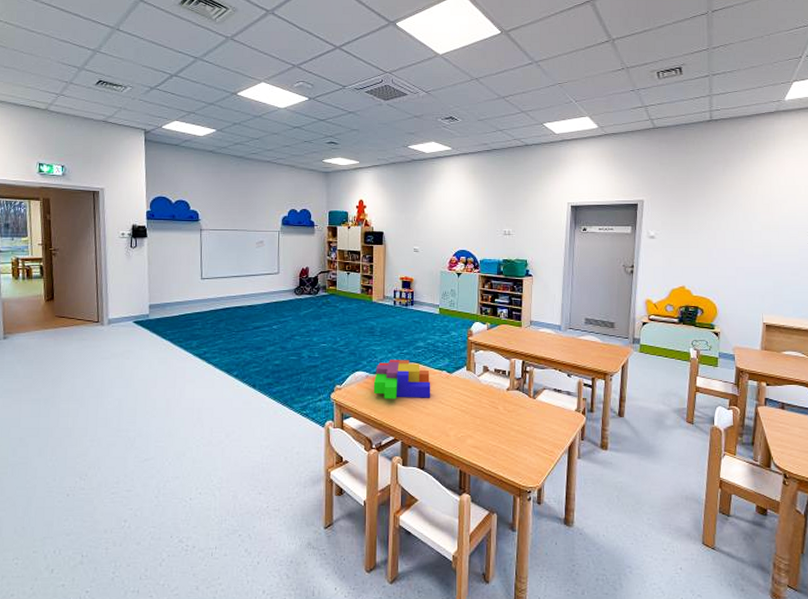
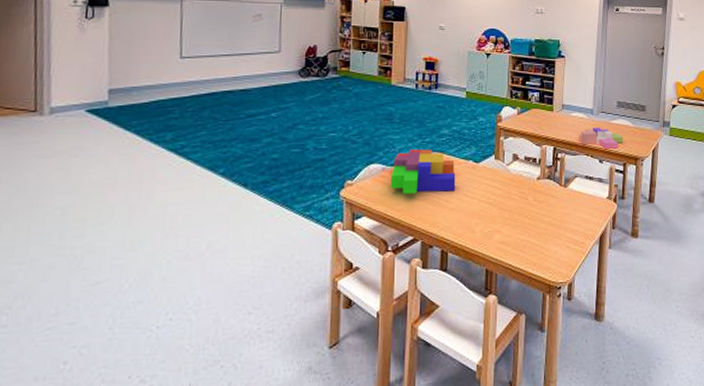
toy blocks: none [547,342,592,363] -> present [579,127,624,149]

